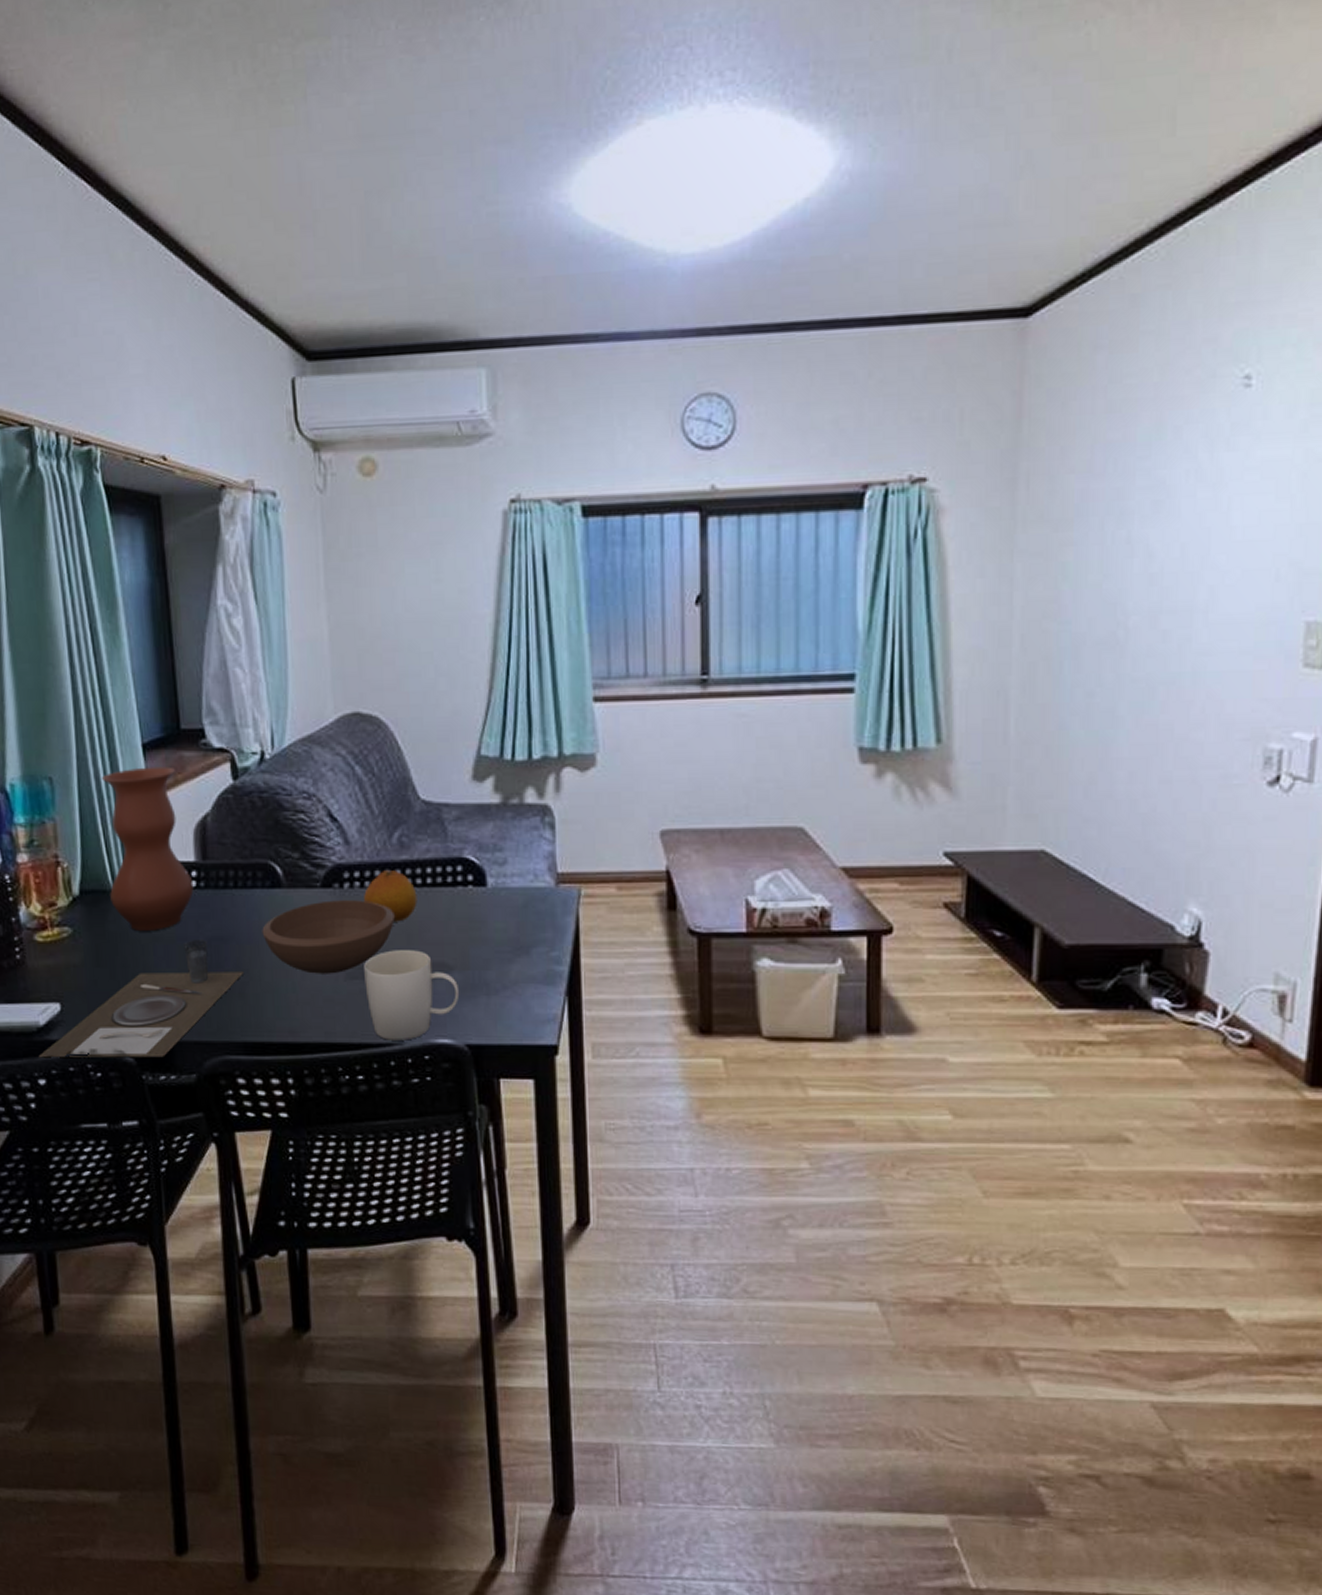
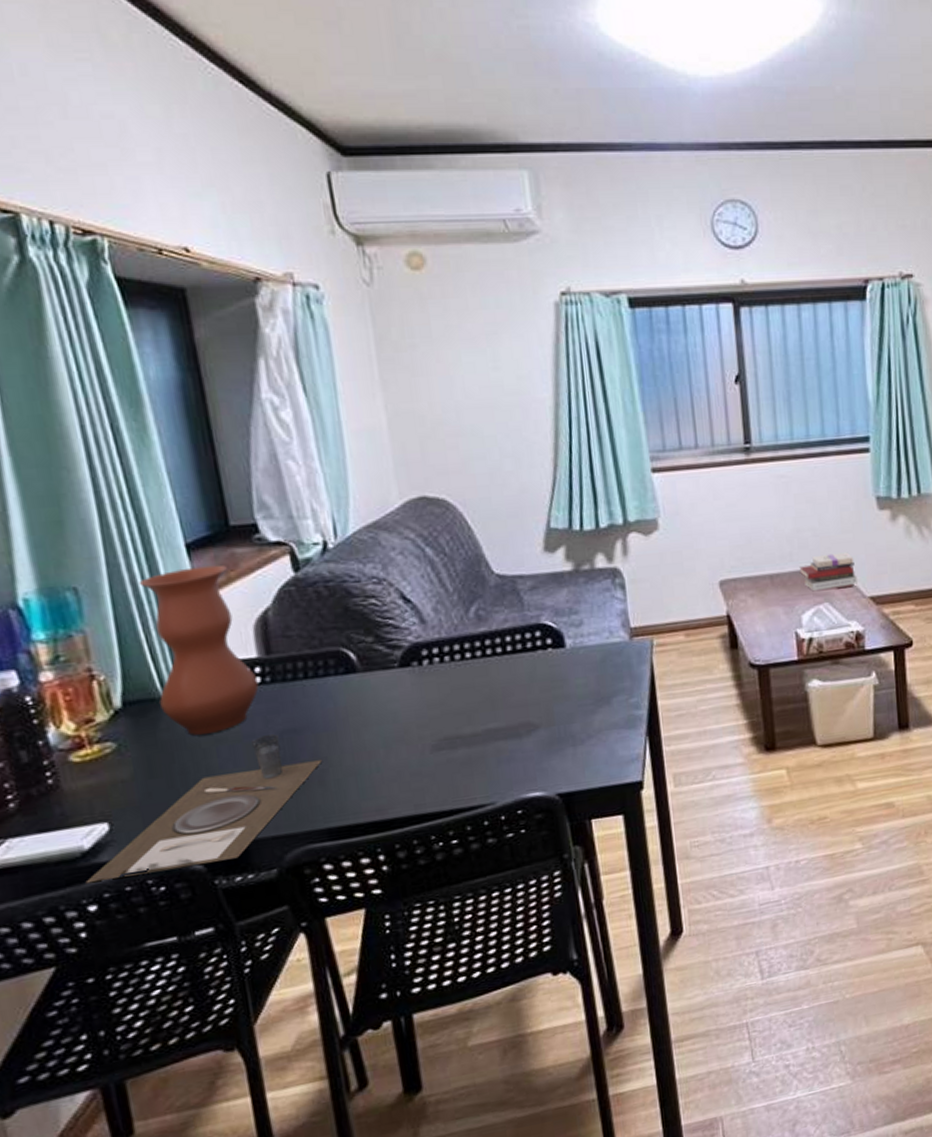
bowl: present [262,900,395,974] -> none [338,674,478,751]
fruit: present [363,870,417,922] -> none [443,643,499,691]
mug: present [364,950,460,1041] -> none [450,714,548,803]
books: none [756,811,827,854] -> present [799,552,857,592]

